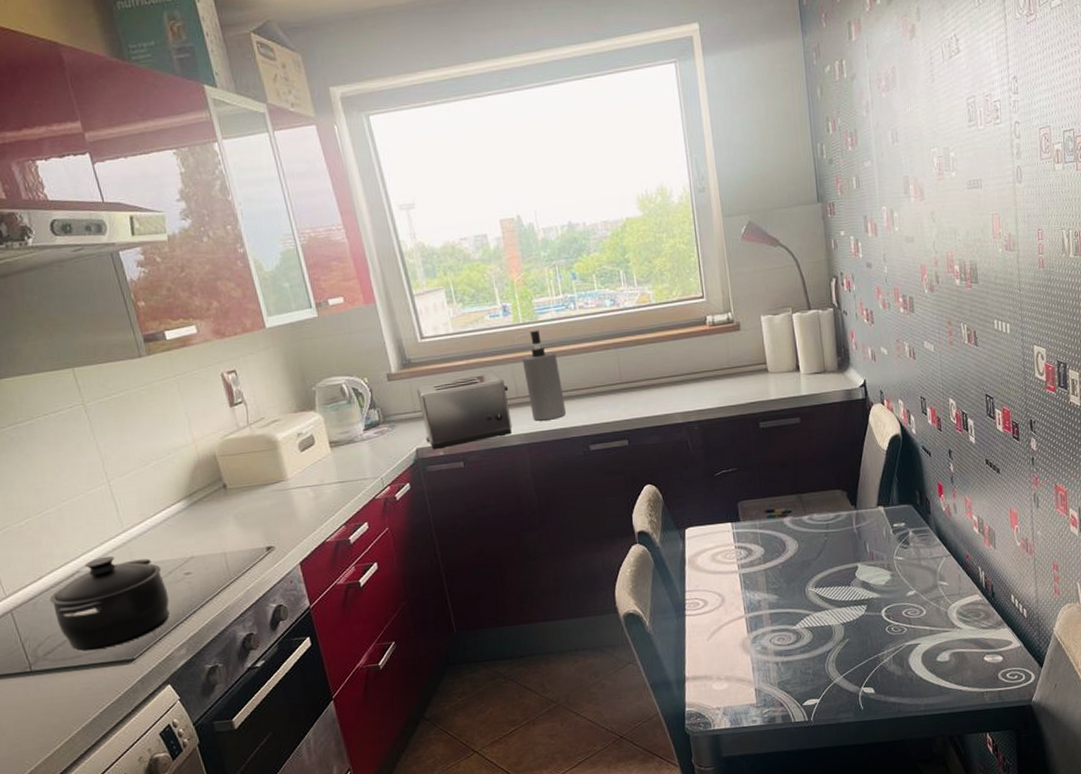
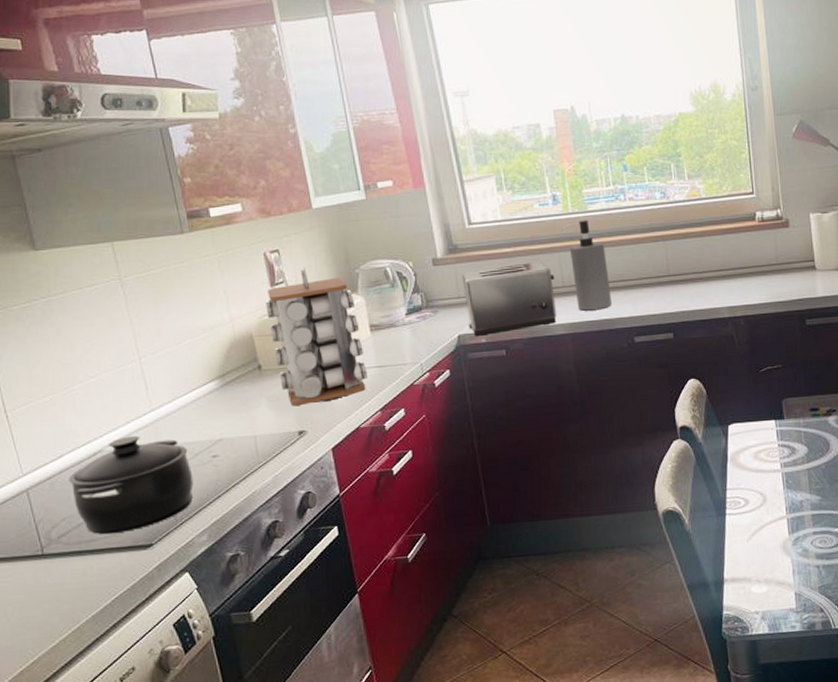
spice rack: none [226,386,331,524] -> present [265,267,369,407]

